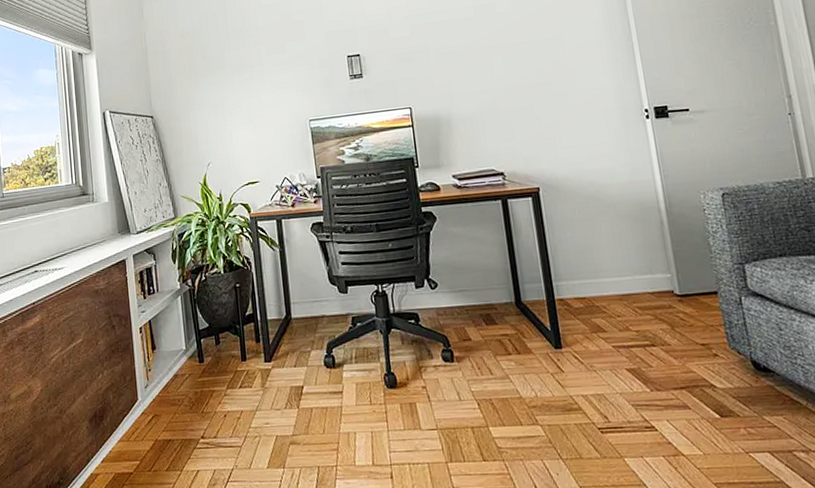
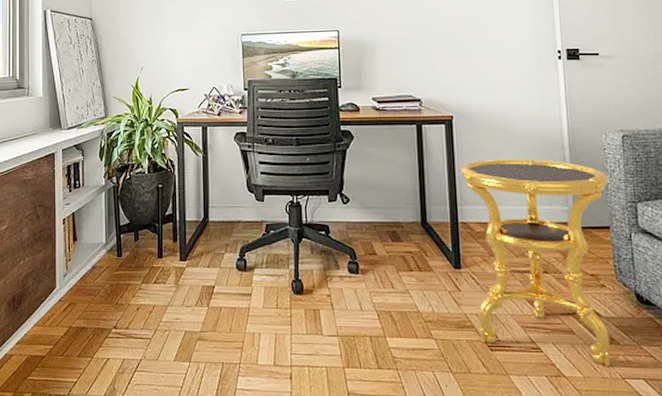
side table: none [551,226,732,440] -> present [459,158,611,366]

